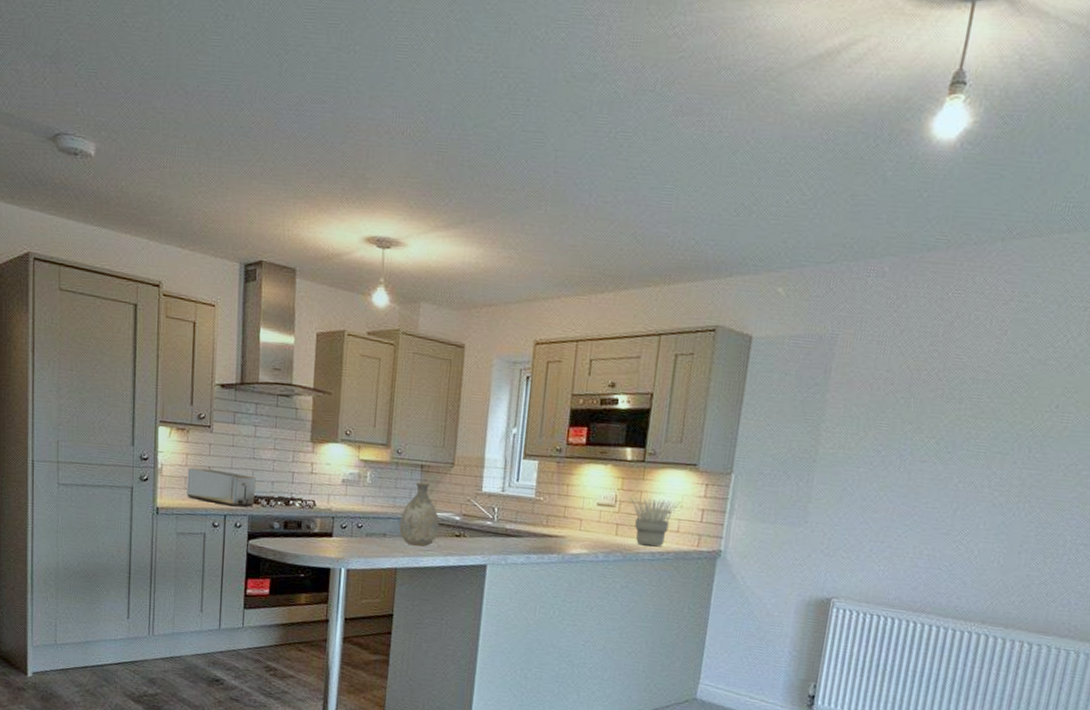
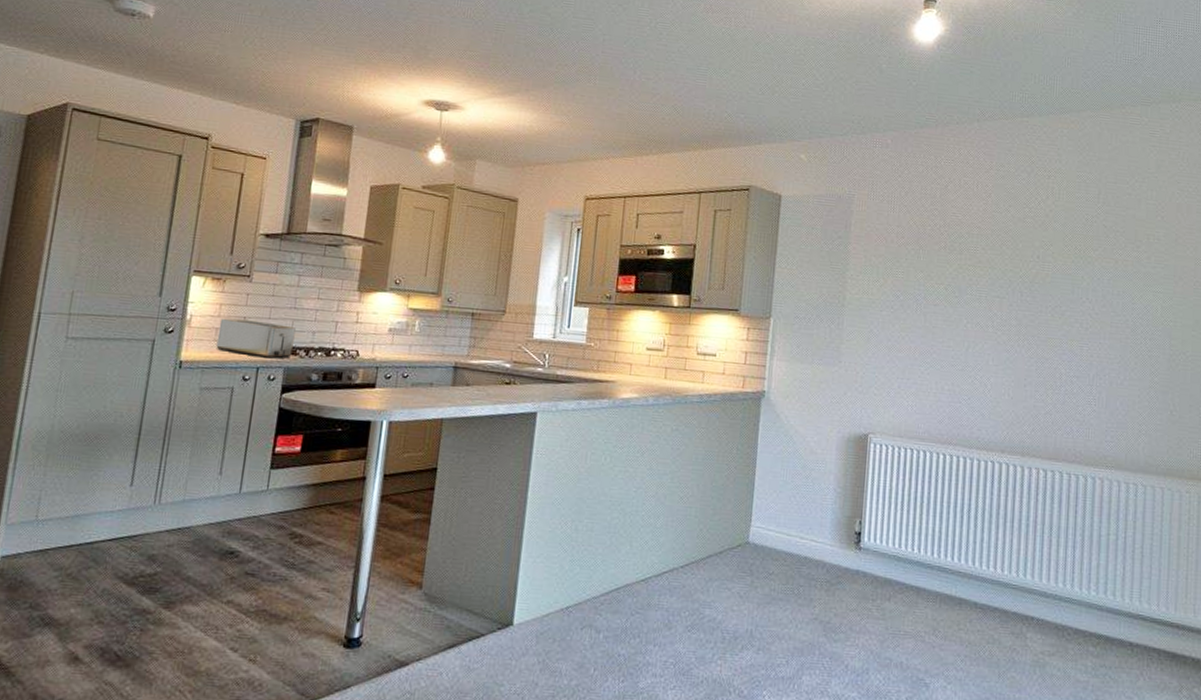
vase: present [399,482,440,547] -> none [447,330,489,396]
potted plant: present [630,497,681,547] -> none [677,342,725,389]

